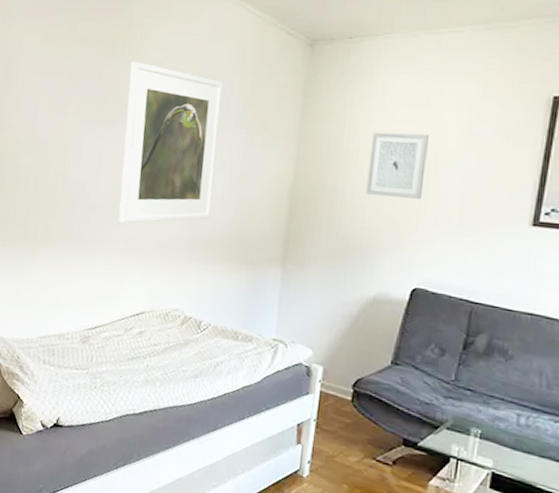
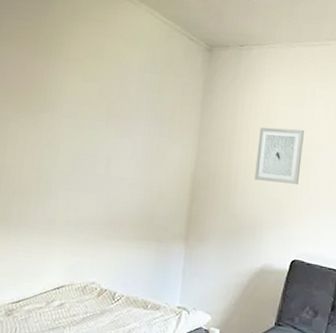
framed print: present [118,62,223,223] -> none [41,58,135,205]

